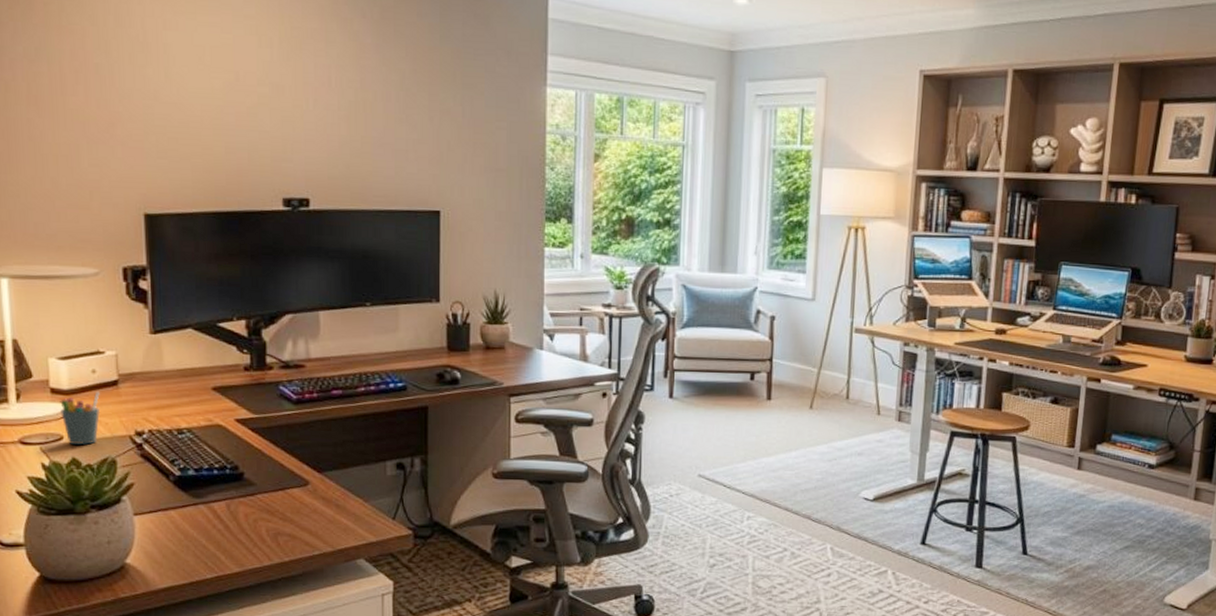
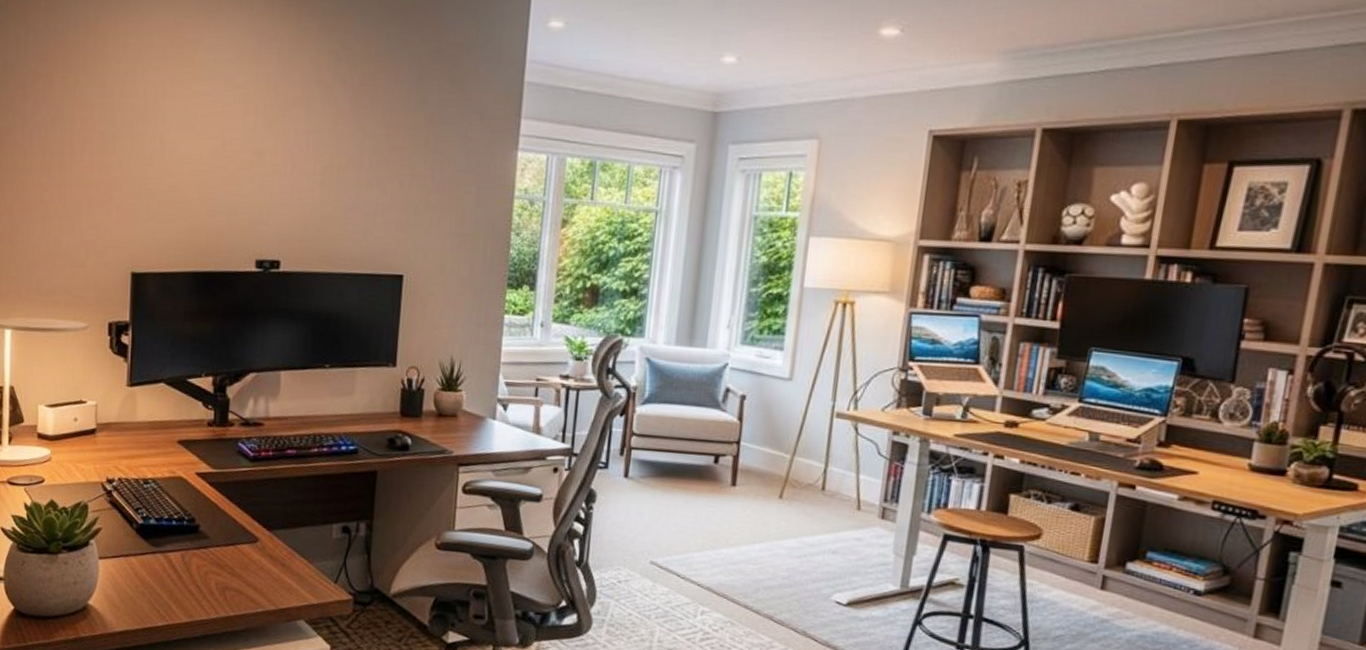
pen holder: present [60,392,100,445] -> none [44,439,79,489]

